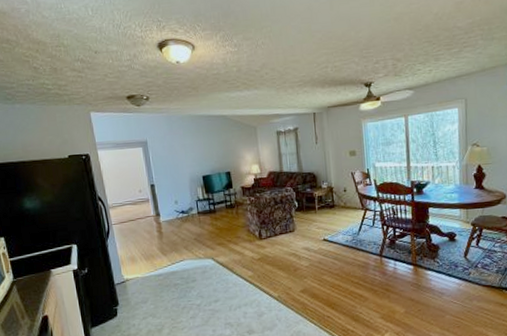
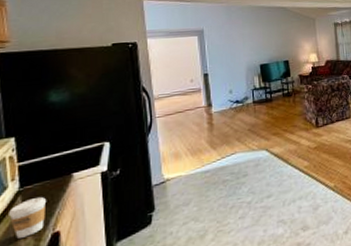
coffee cup: none [9,286,36,318] -> present [9,196,46,238]

